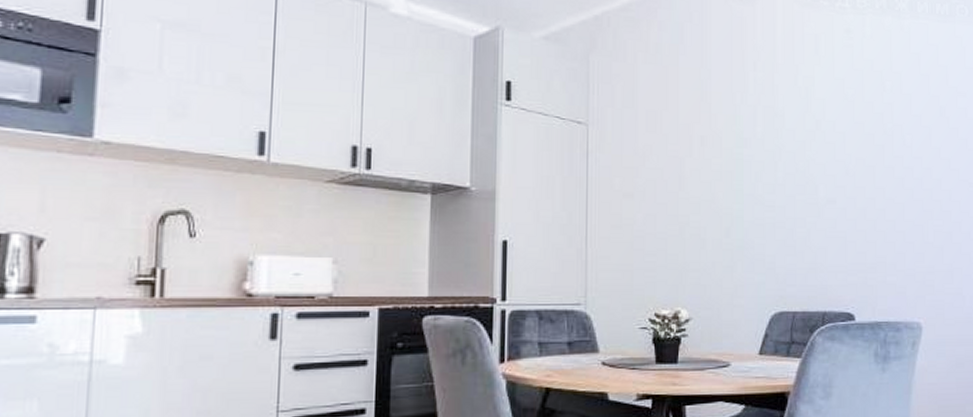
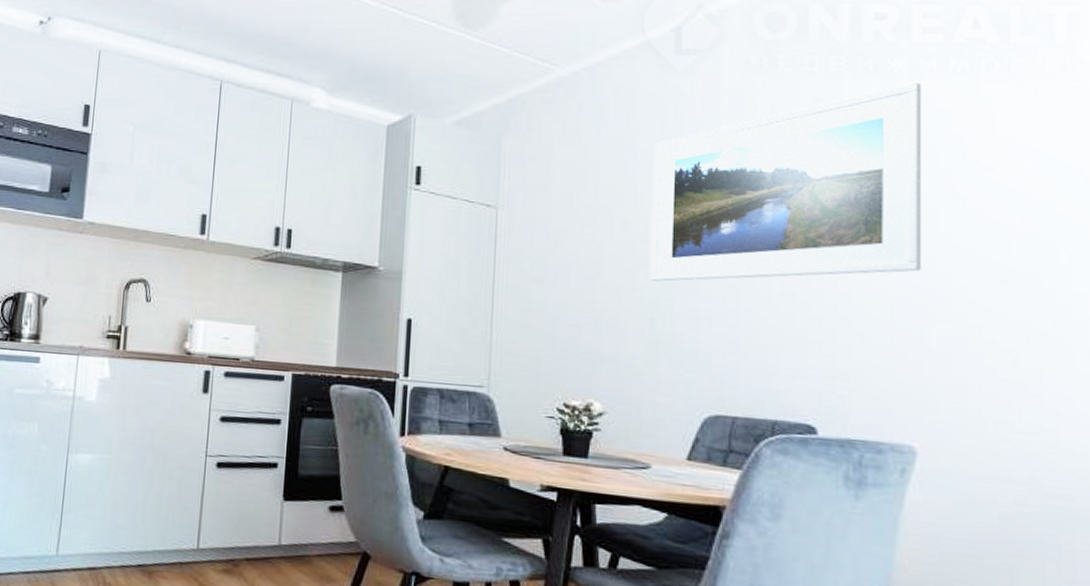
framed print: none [724,20,922,193] -> present [649,82,922,282]

